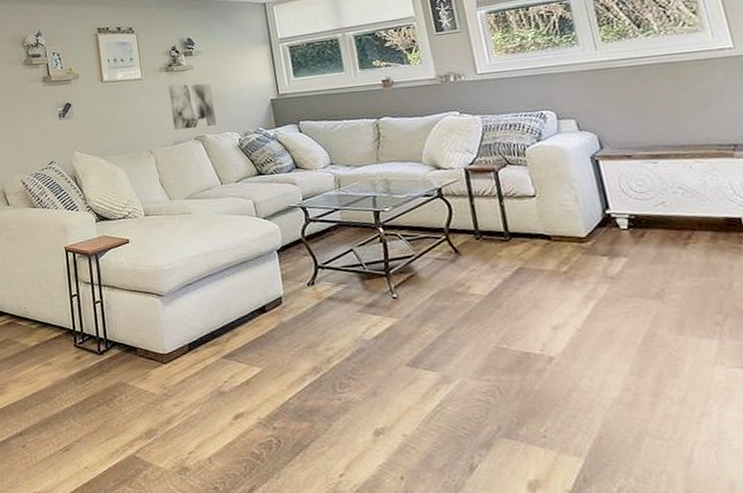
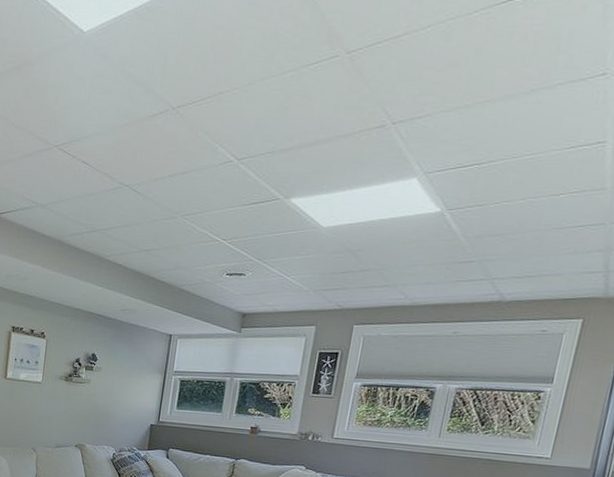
wall art: present [168,83,216,130] -> none [59,394,102,438]

